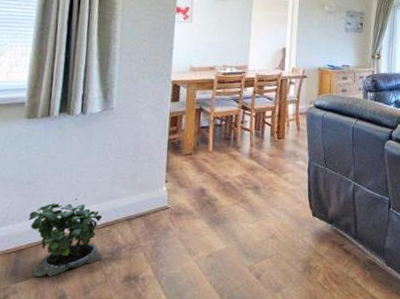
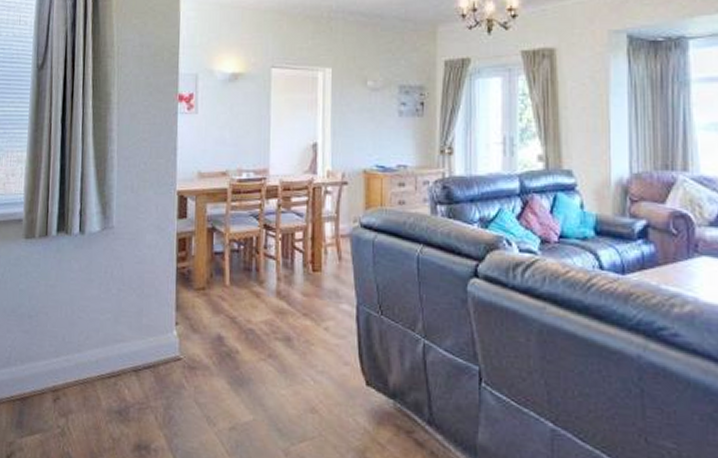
potted plant: present [29,197,103,276] -> none [32,338,109,434]

